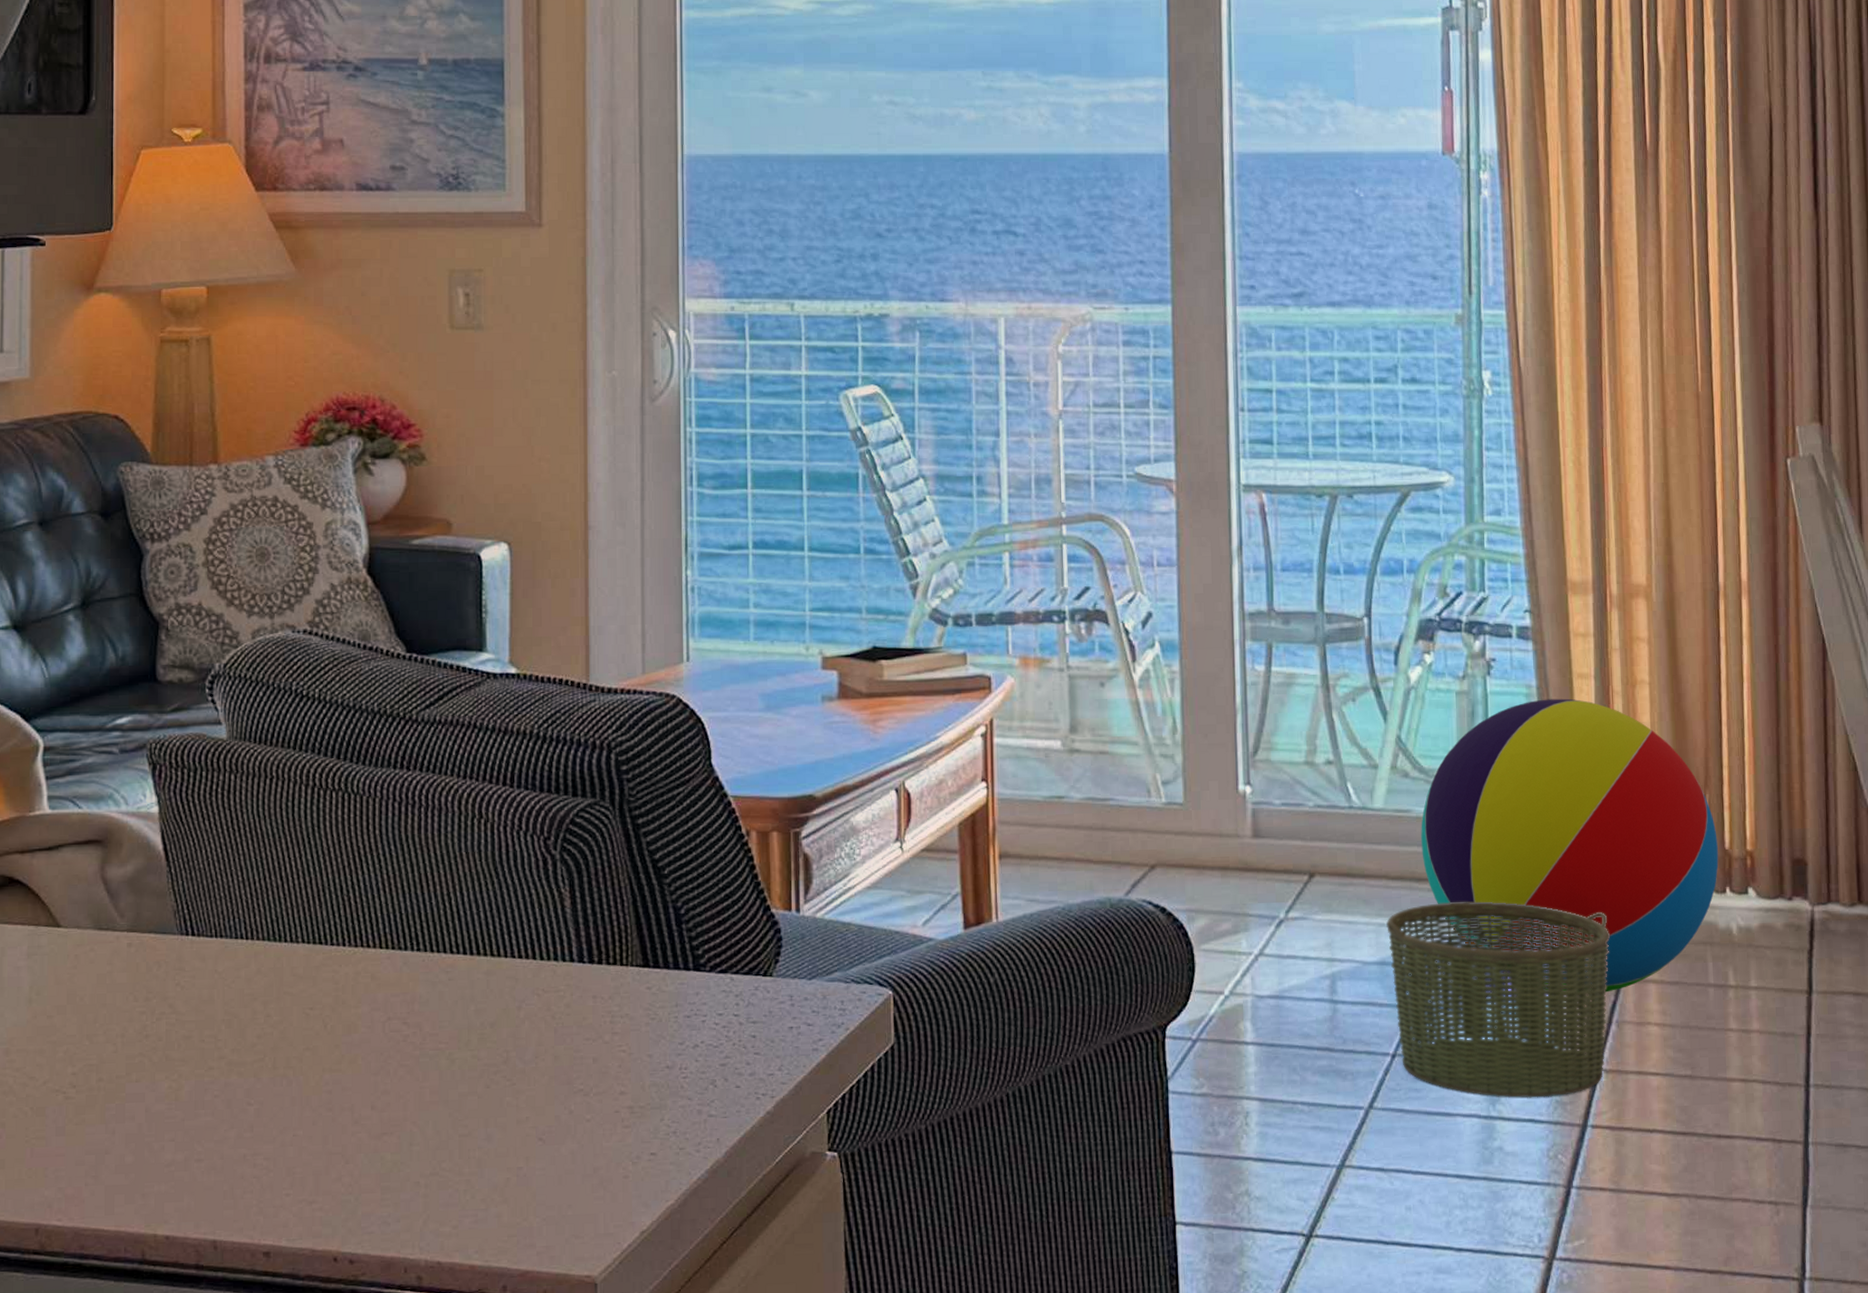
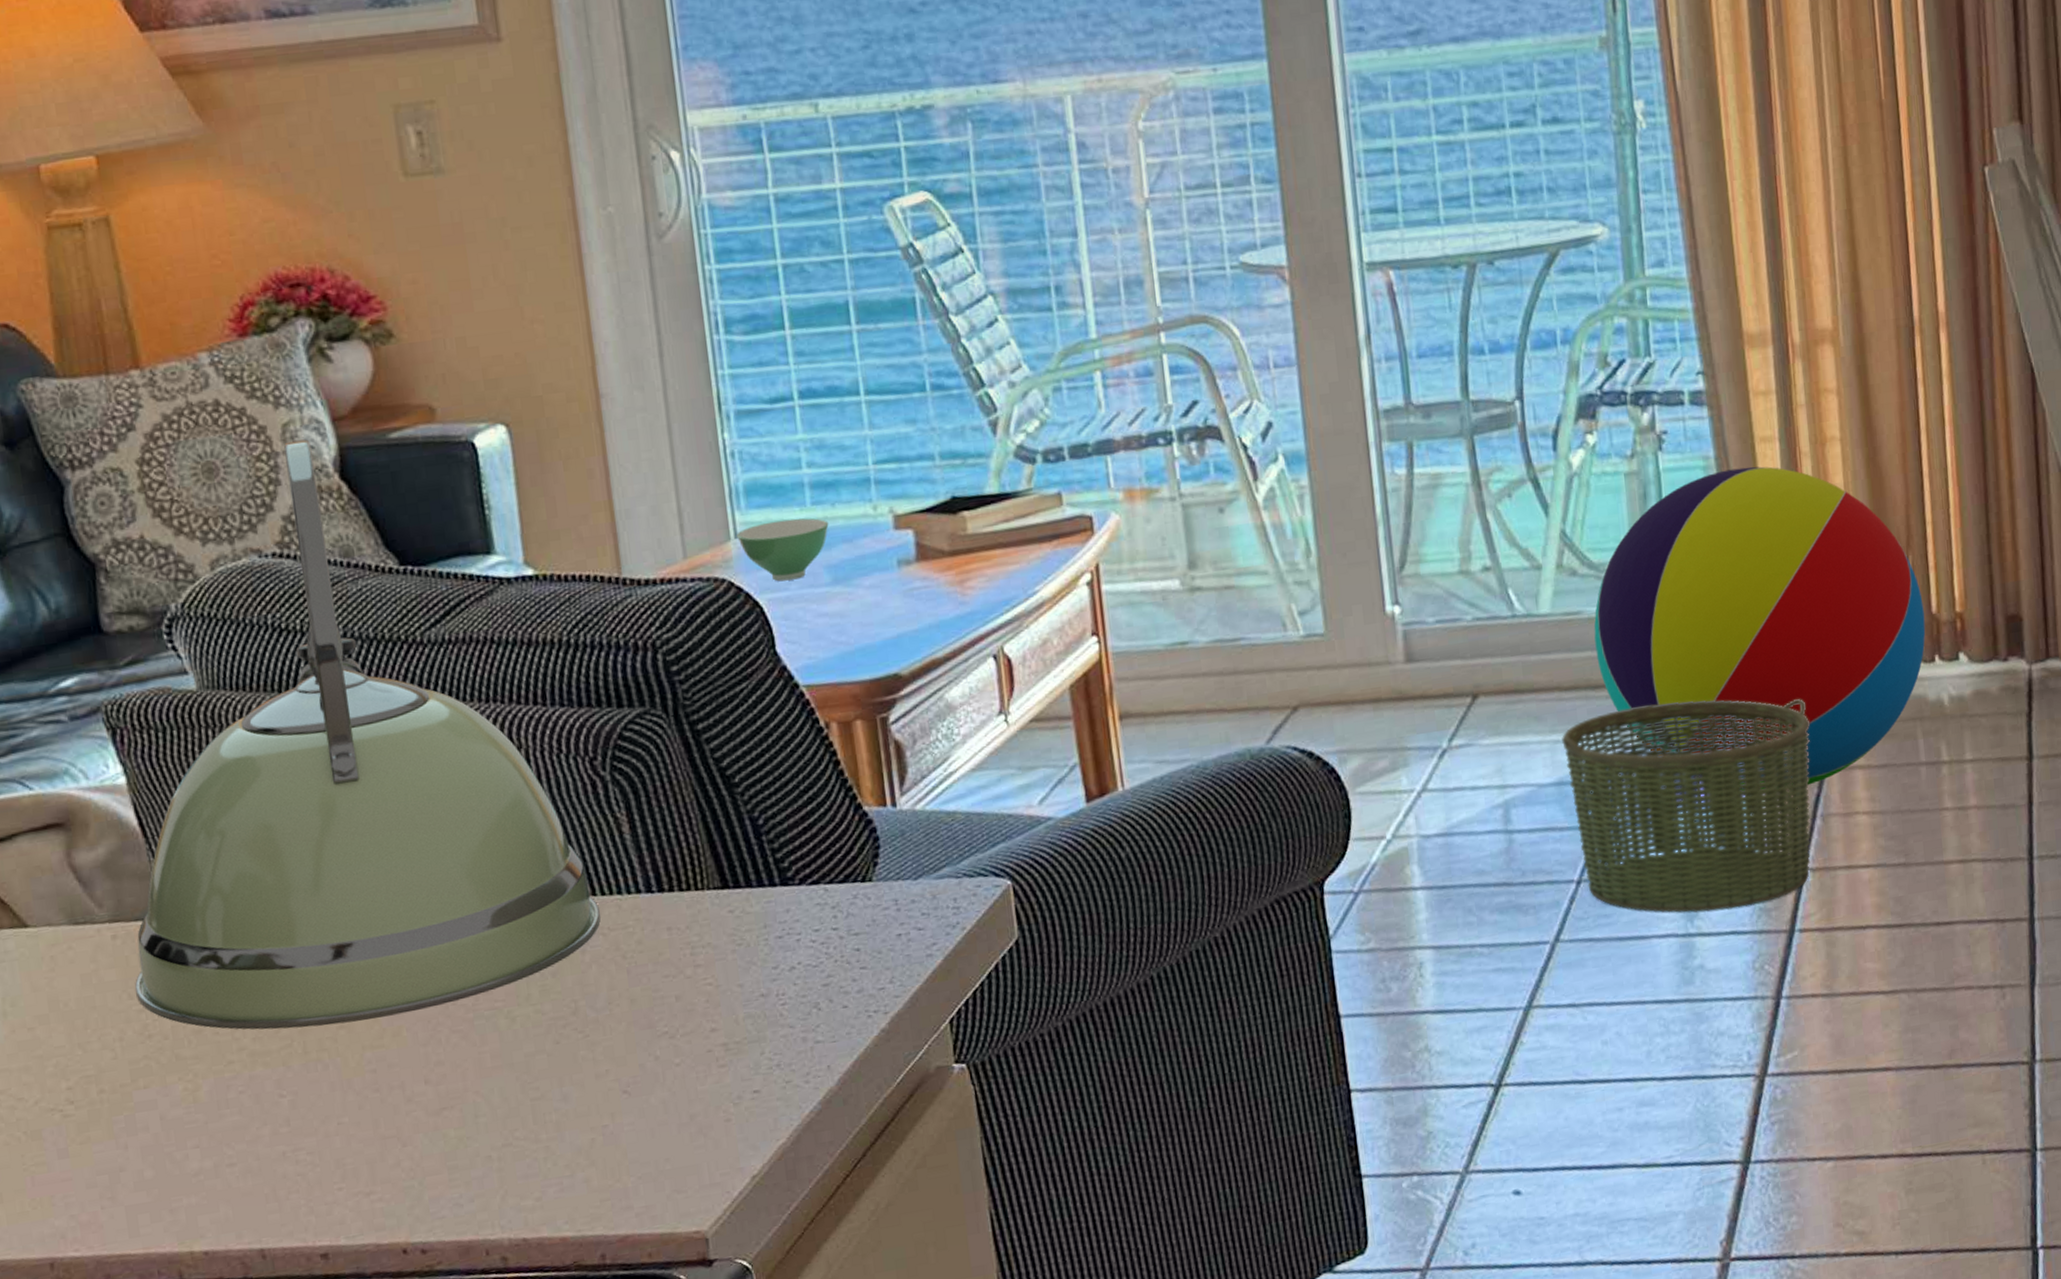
kettle: none [141,537,537,1046] -> present [135,439,601,1030]
bowl: none [689,650,767,703] -> present [737,518,829,582]

